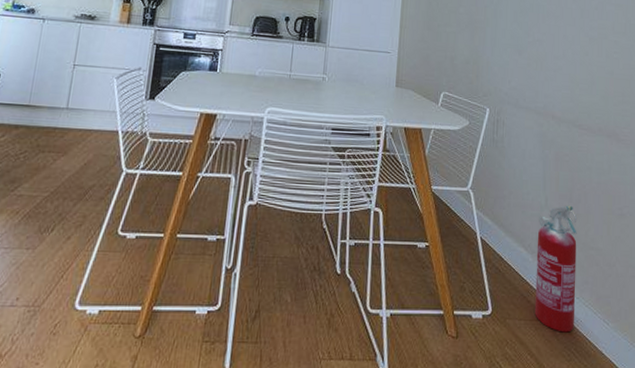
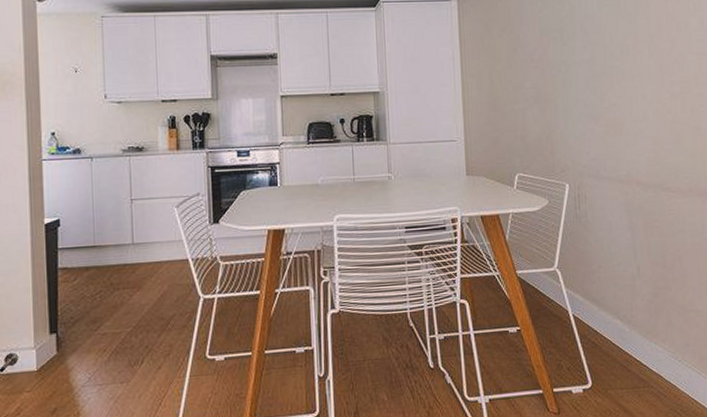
fire extinguisher: present [535,205,577,333] -> none [632,271,678,396]

